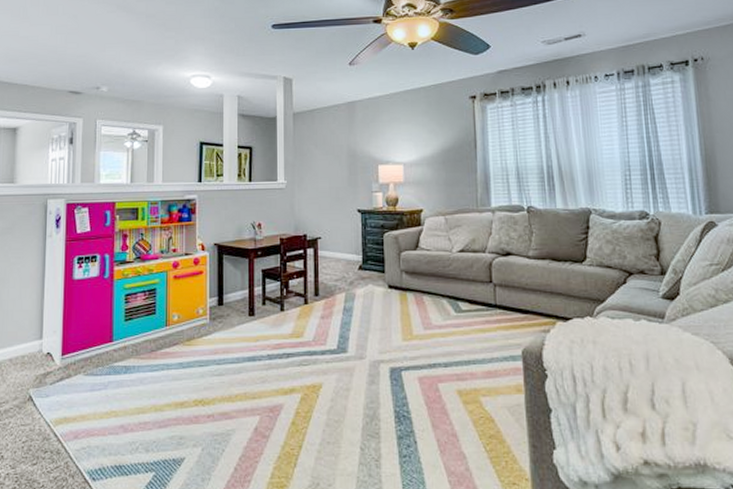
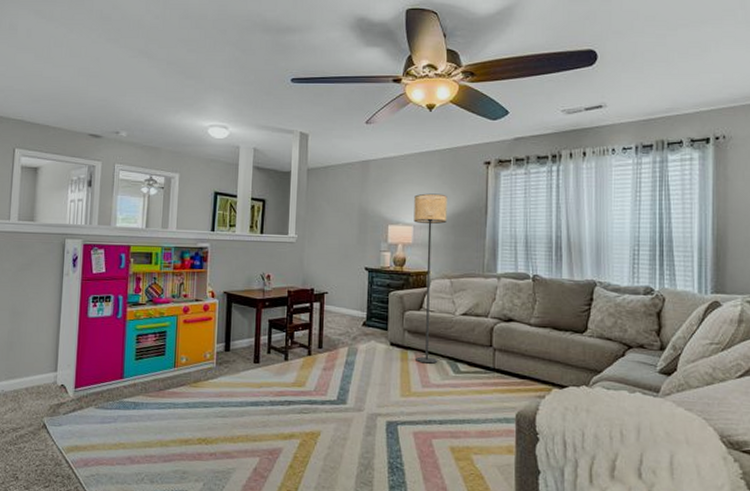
floor lamp: none [403,130,439,304] -> present [413,193,447,364]

